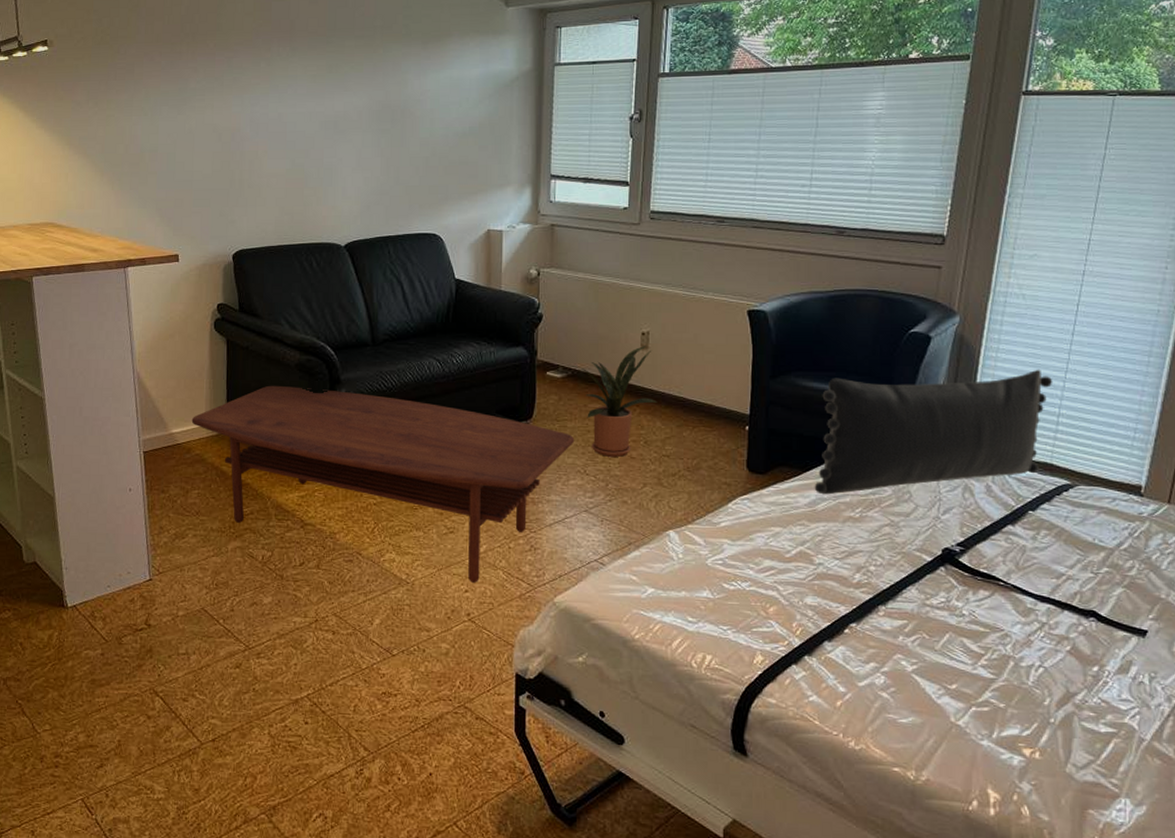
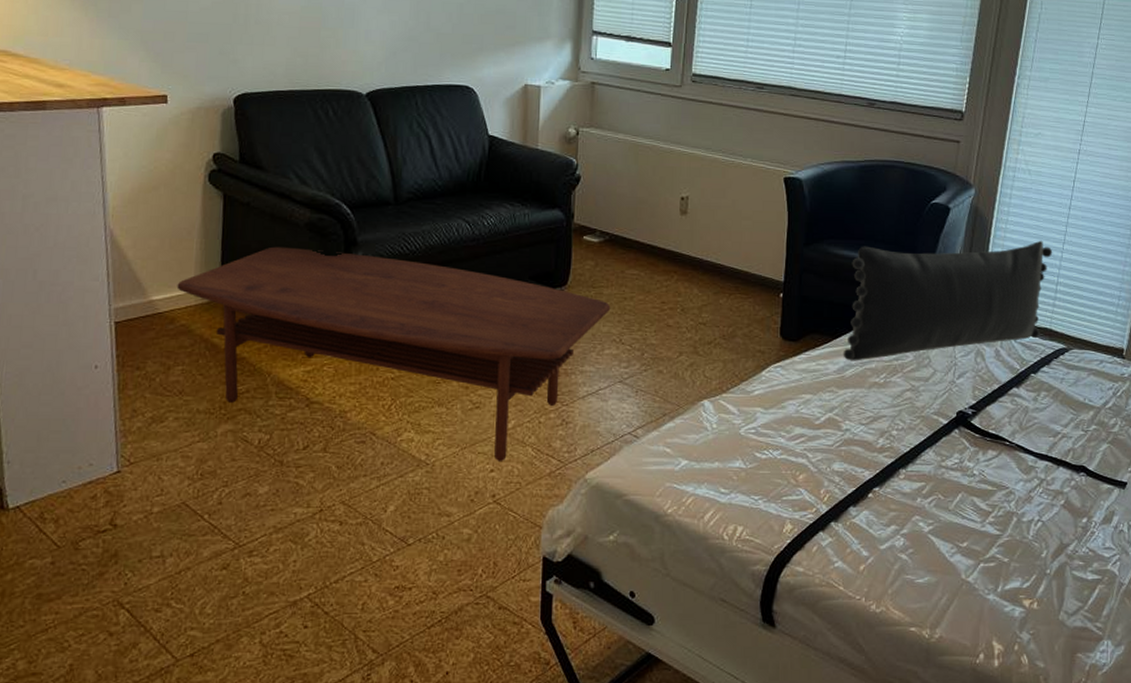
house plant: present [567,346,658,457] -> none [605,211,695,325]

